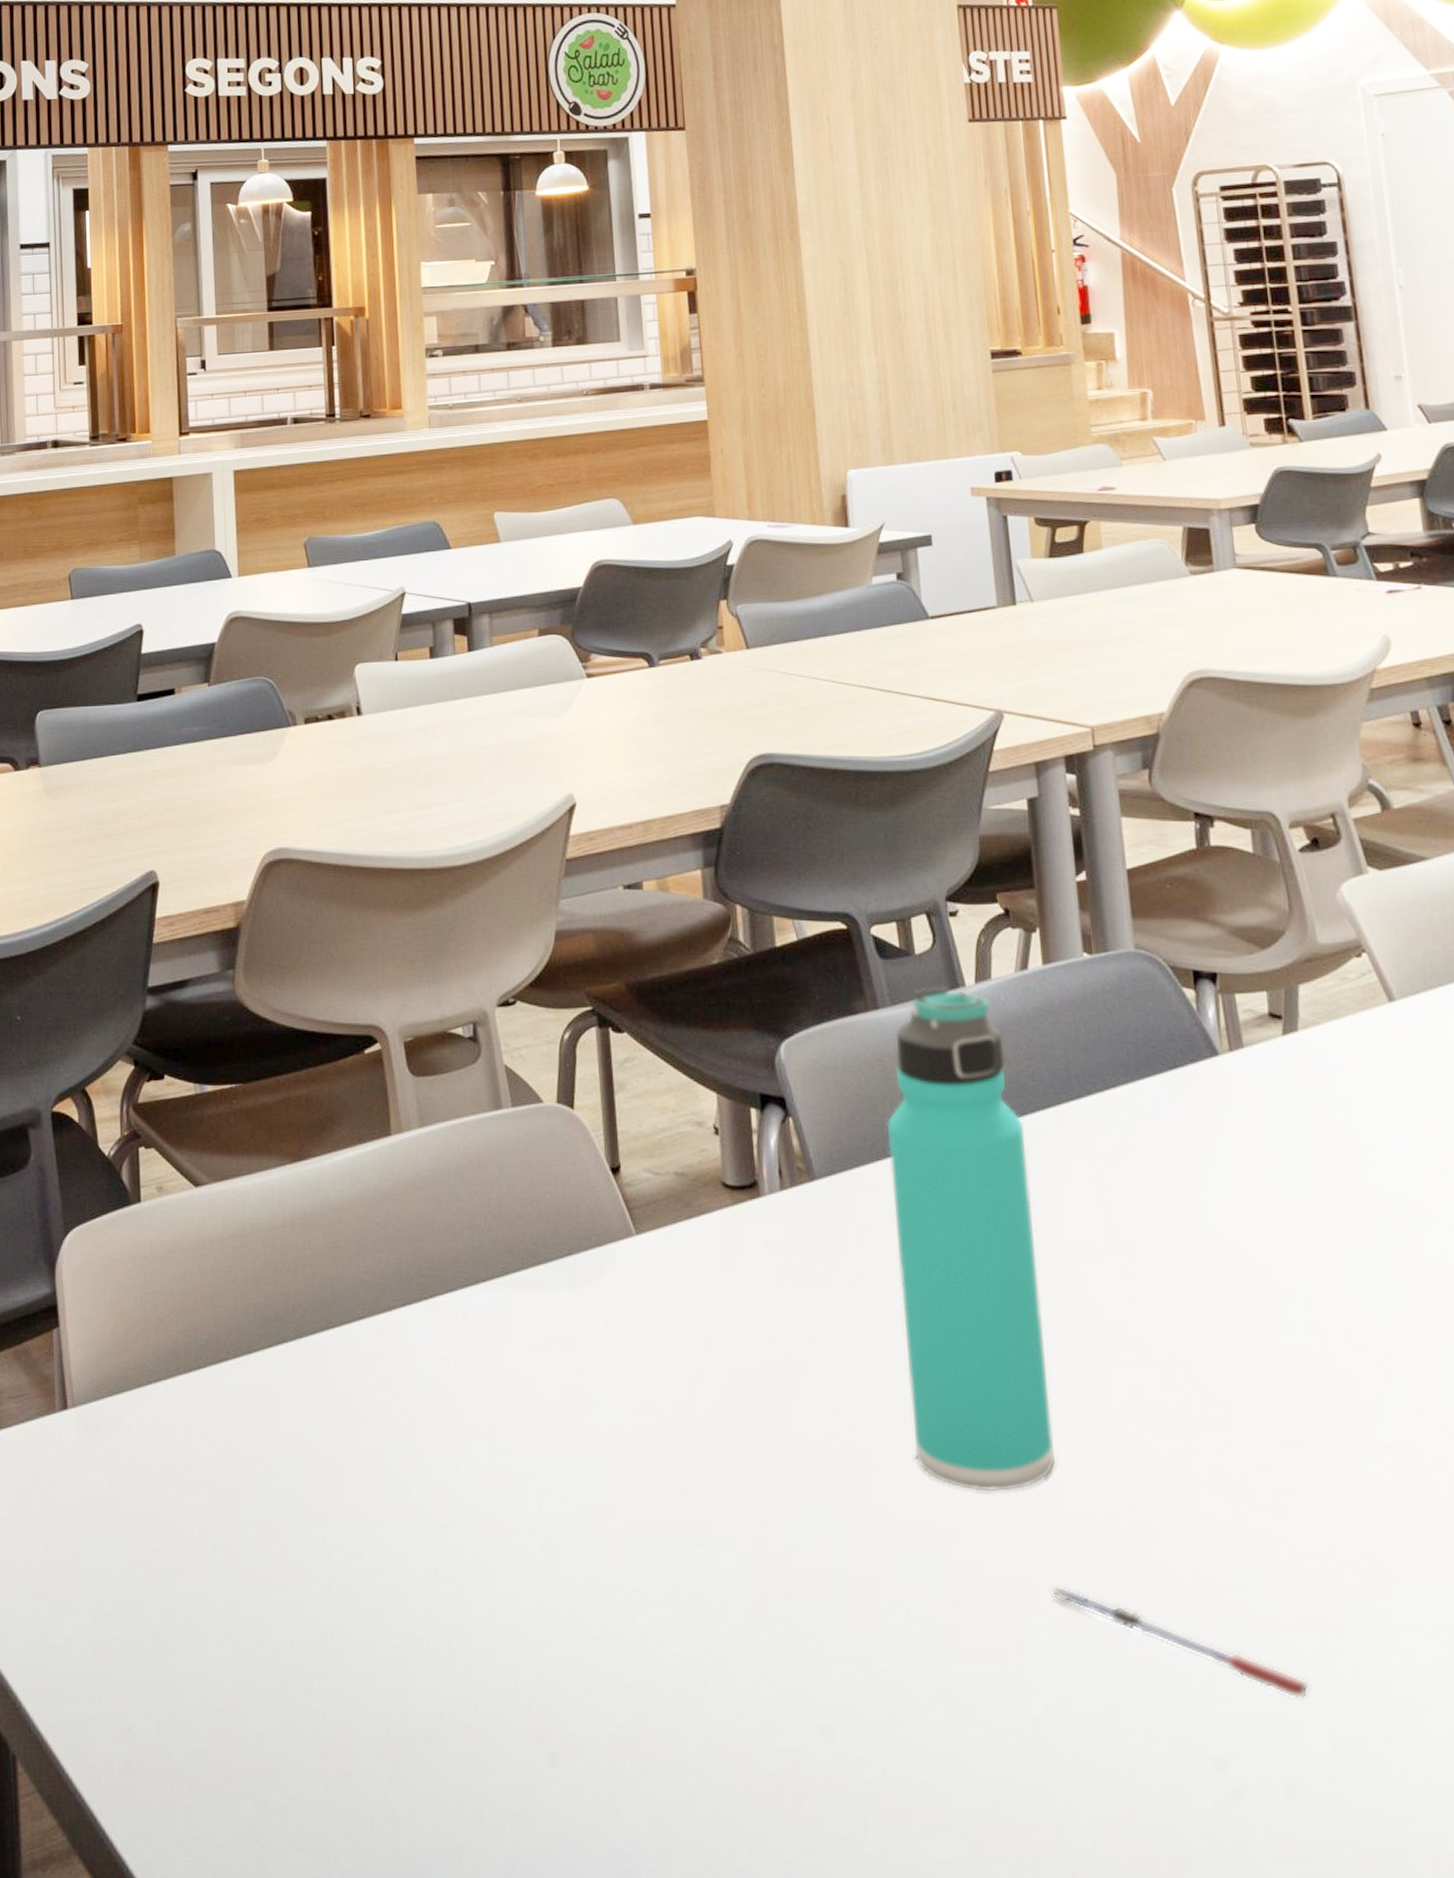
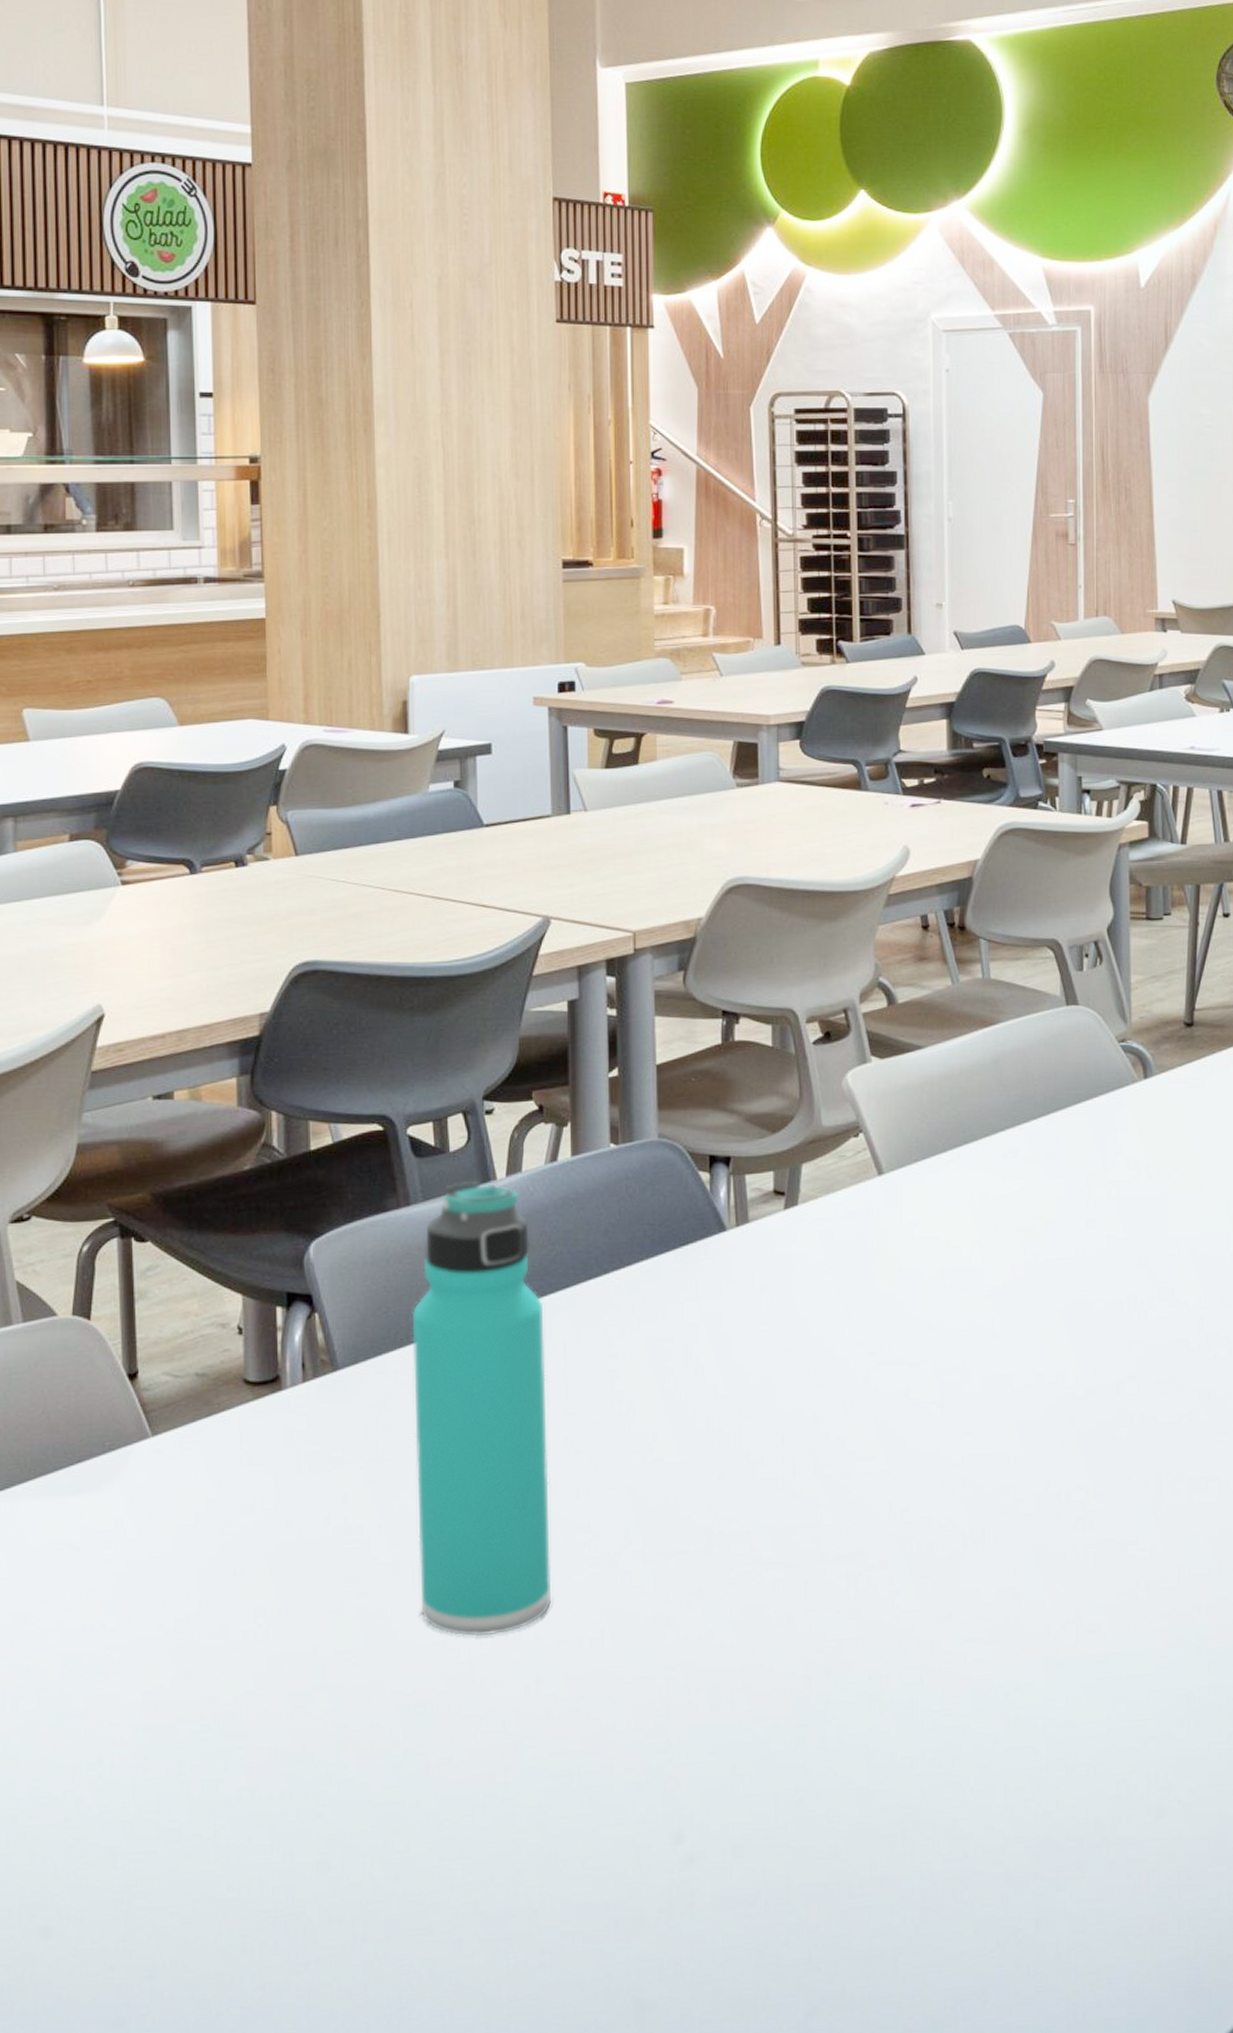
pen: present [1050,1585,1310,1700] -> none [539,1709,759,1775]

